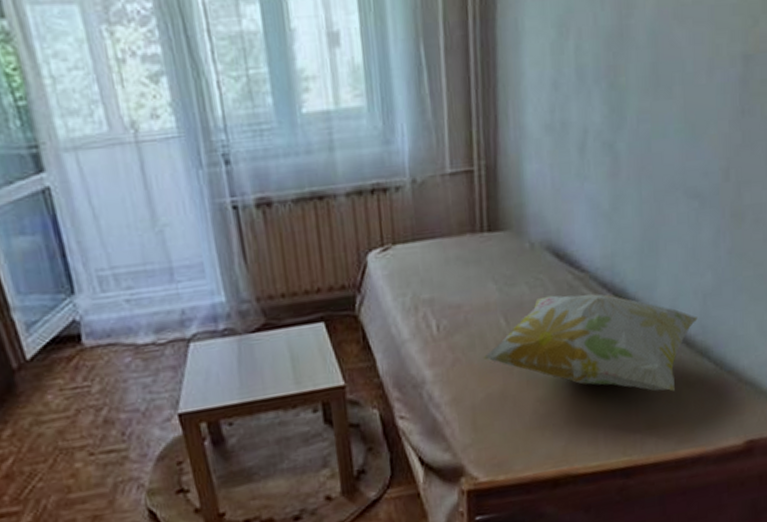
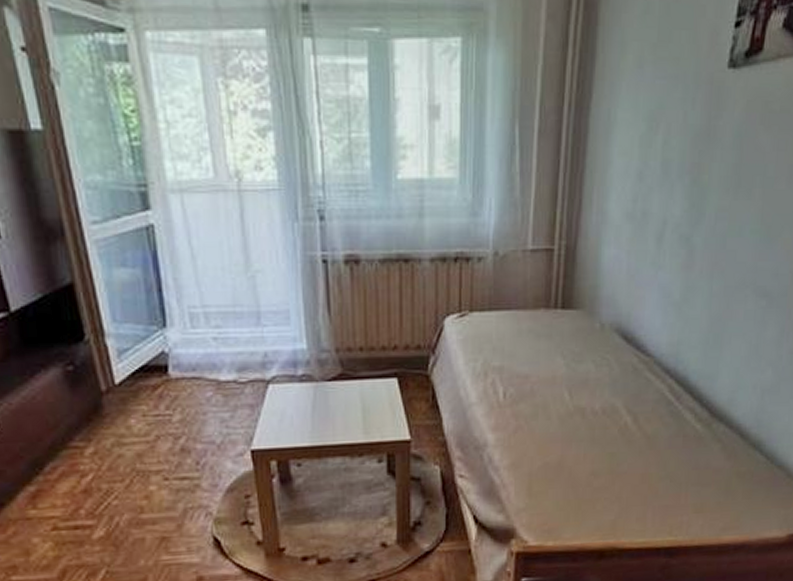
decorative pillow: present [483,293,699,392] -> none [544,375,755,480]

